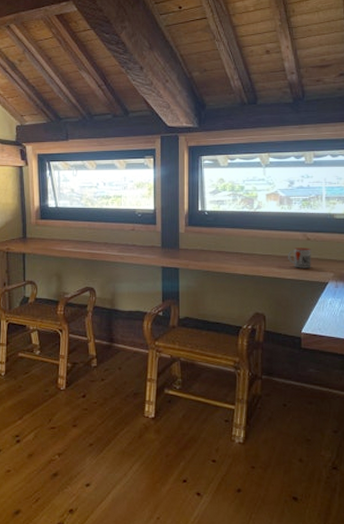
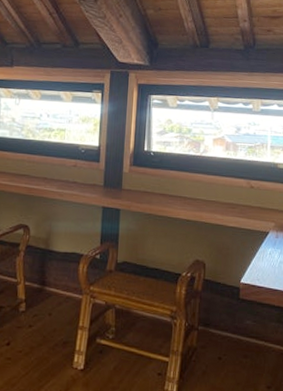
mug: present [288,248,311,268] -> none [231,195,254,217]

